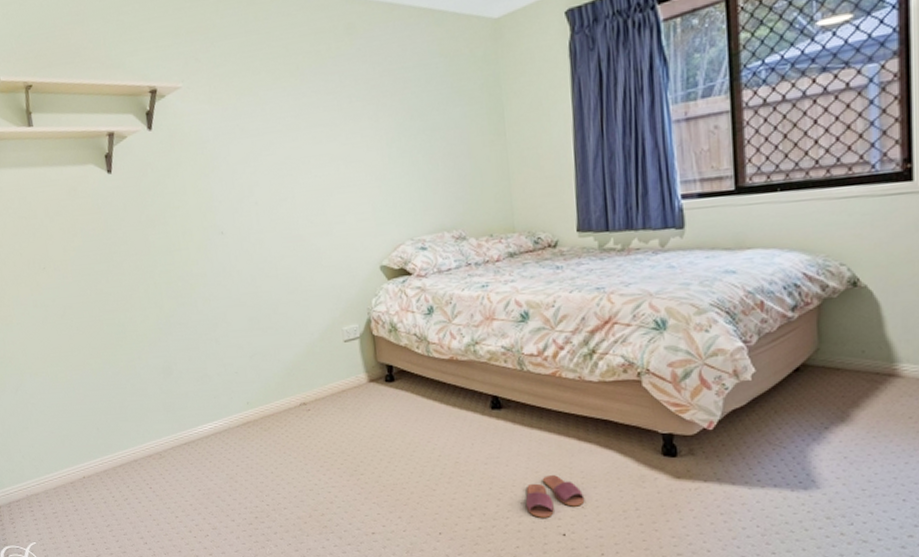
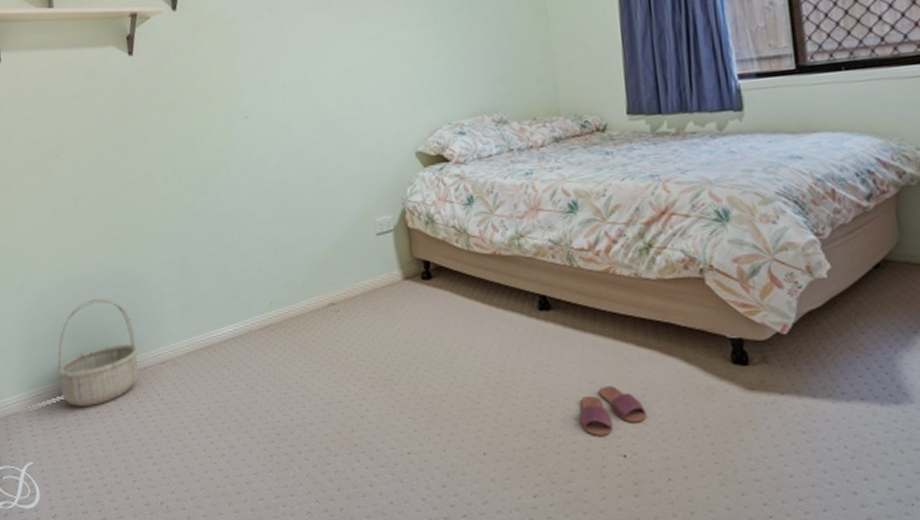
basket: none [53,399,129,494] -> present [56,298,139,406]

